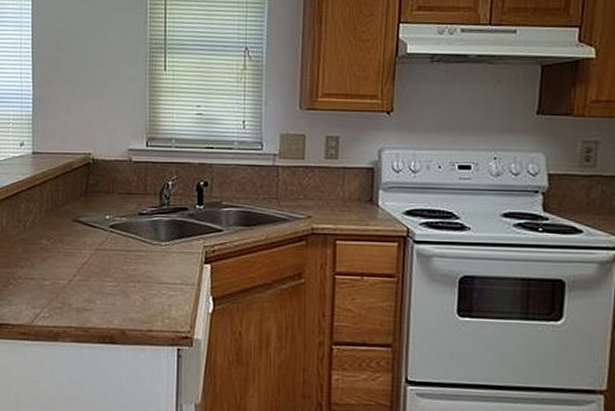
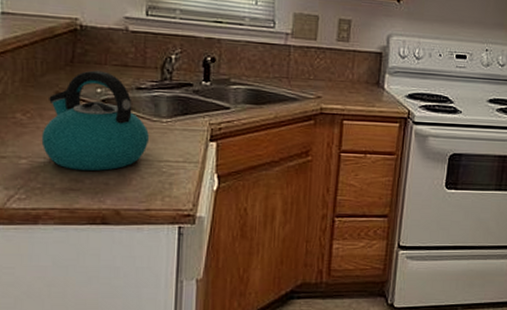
kettle: none [61,199,150,292] -> present [41,70,149,171]

